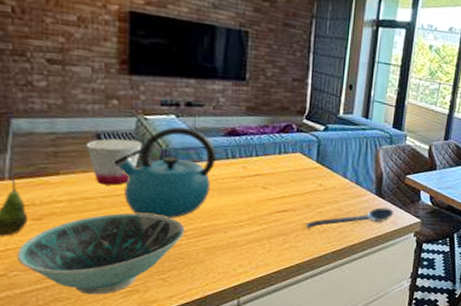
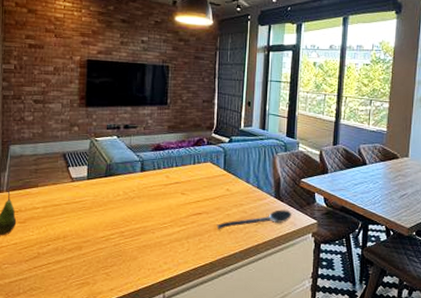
bowl: present [16,213,184,295] -> none [7,216,122,286]
cup: present [86,138,143,186] -> none [56,156,94,194]
kettle: present [112,126,216,218] -> none [73,145,146,221]

